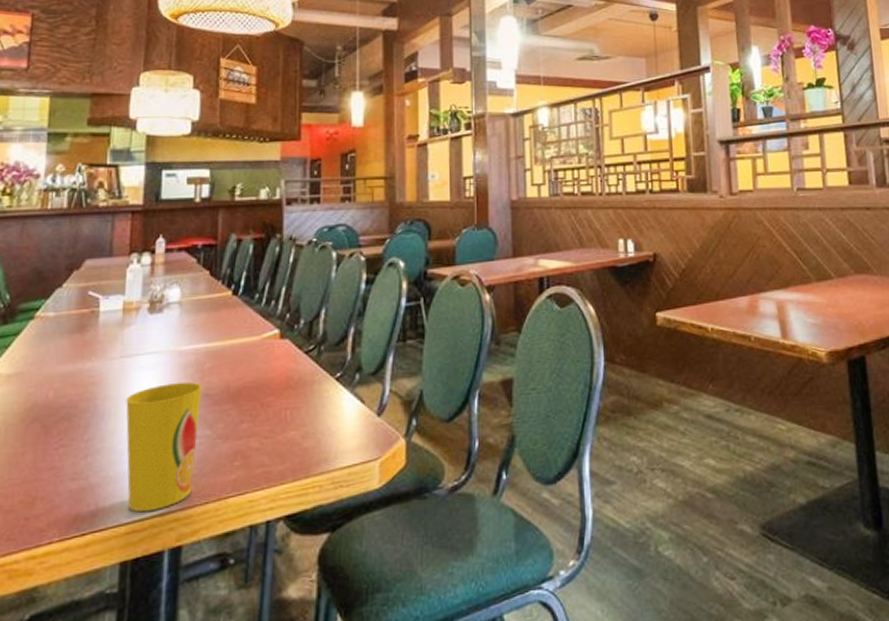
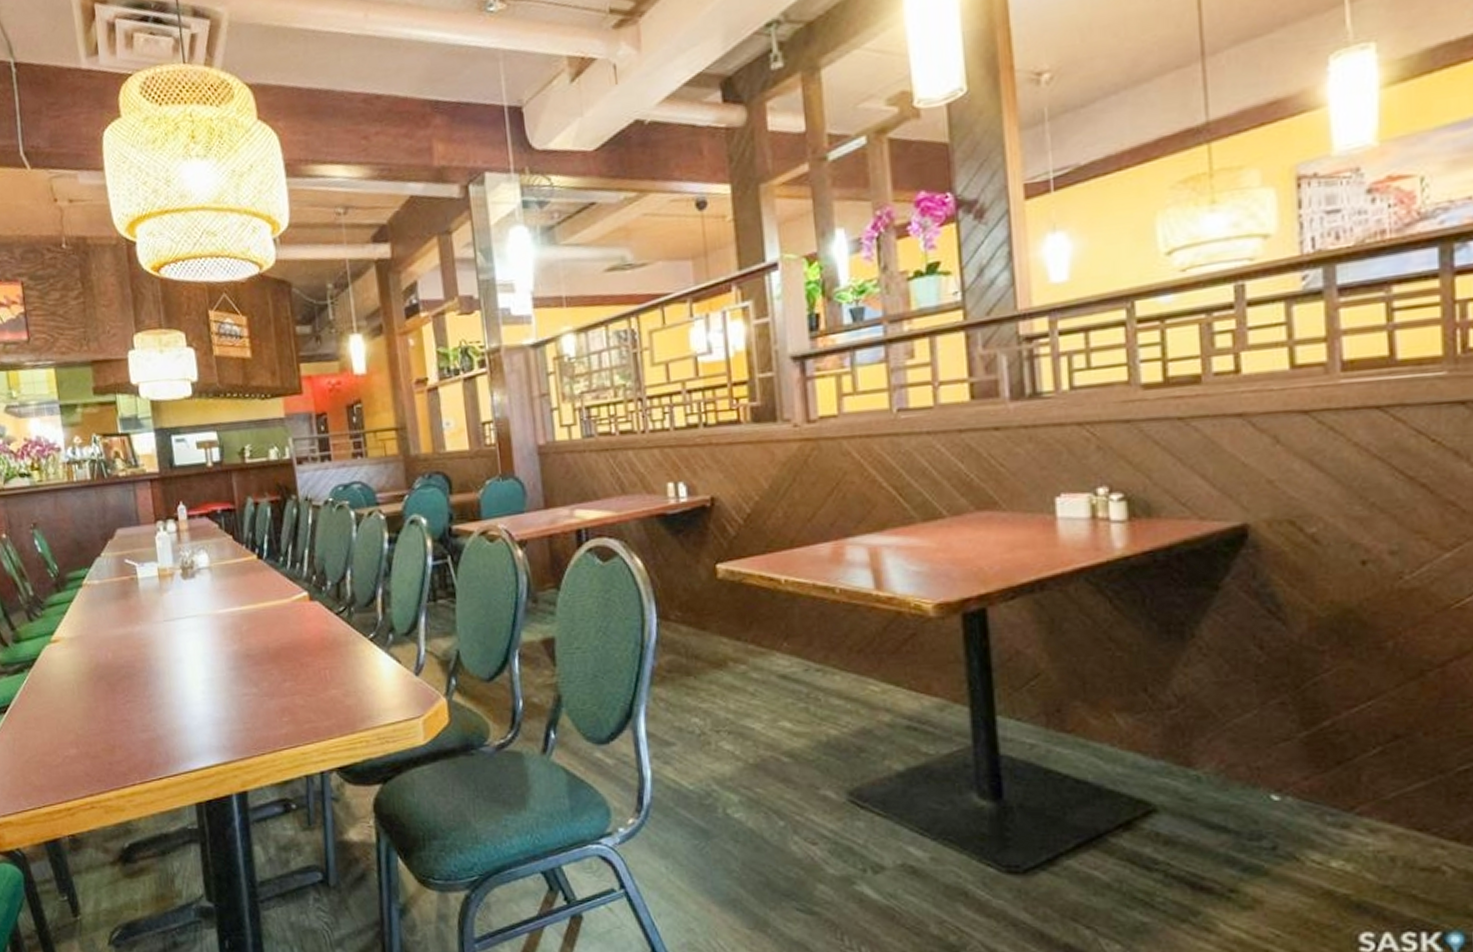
cup: present [126,381,203,513] -> none [176,643,248,761]

